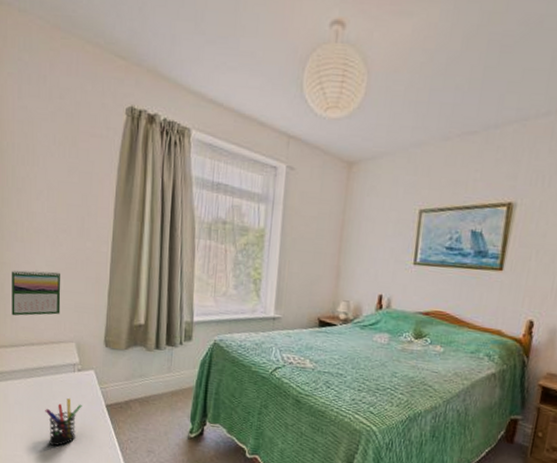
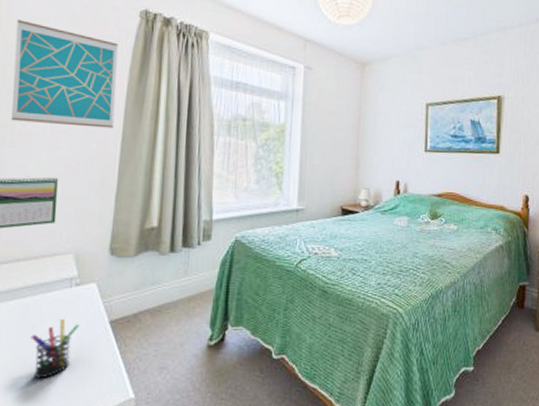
wall art: none [20,120,107,228] -> present [11,20,118,129]

